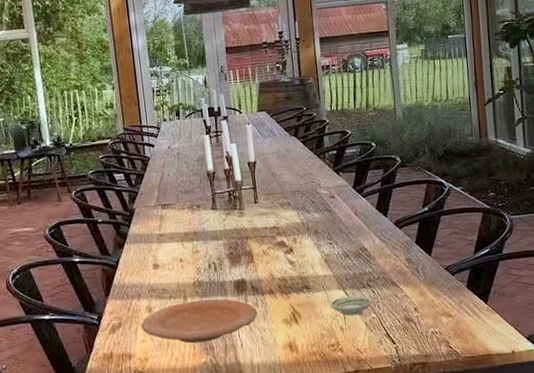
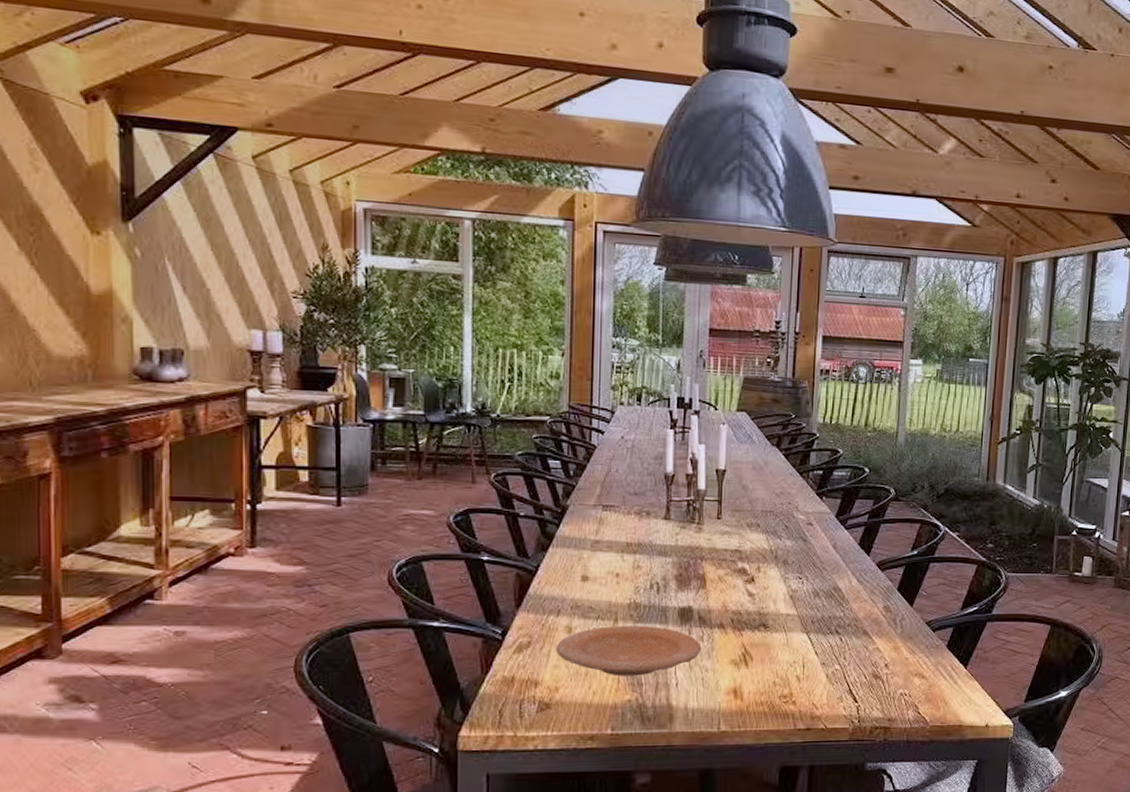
saucer: present [330,295,373,316] -> none [789,641,839,664]

